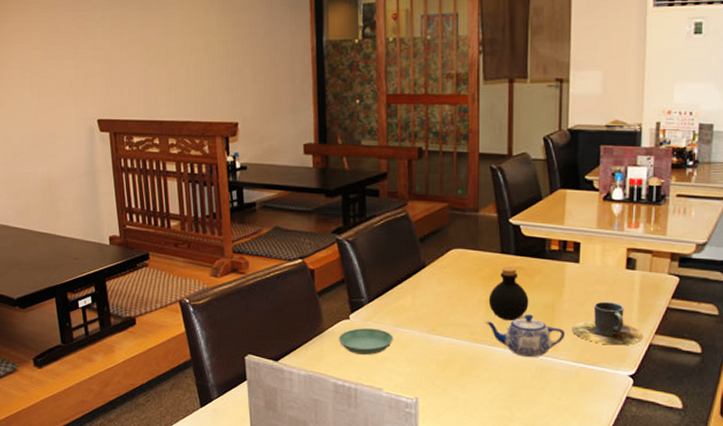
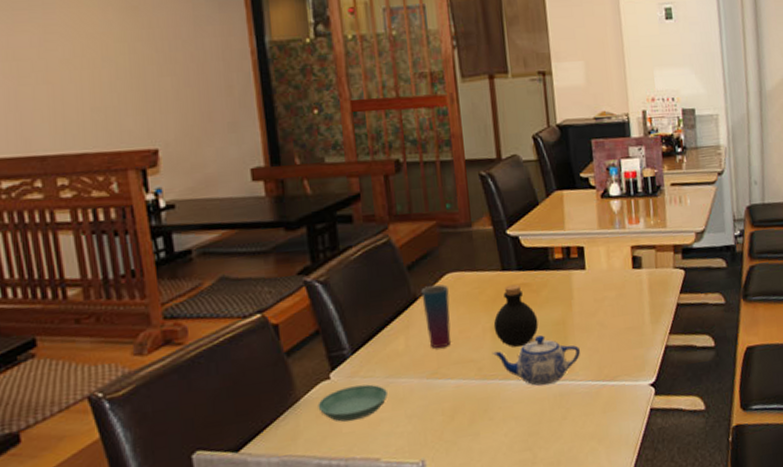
cup: none [429,257,452,311] -> present [421,284,451,349]
cup: present [571,301,643,346] -> none [586,307,659,355]

